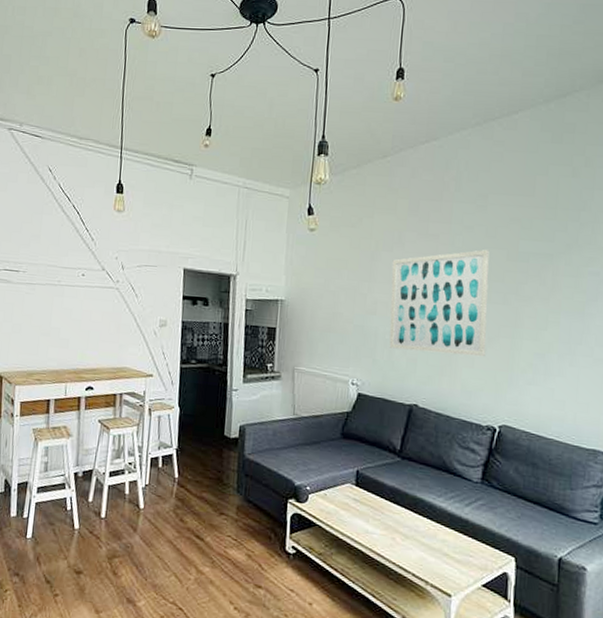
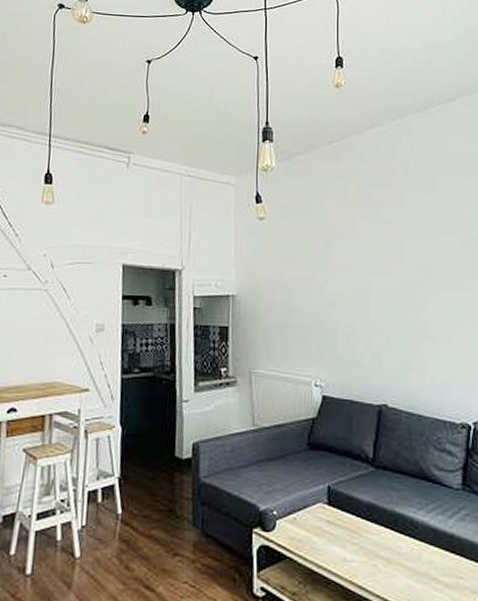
wall art: present [389,250,490,357] -> none [347,235,451,348]

